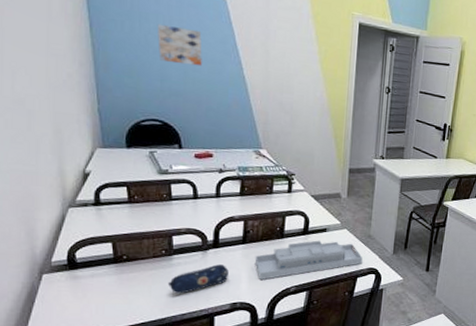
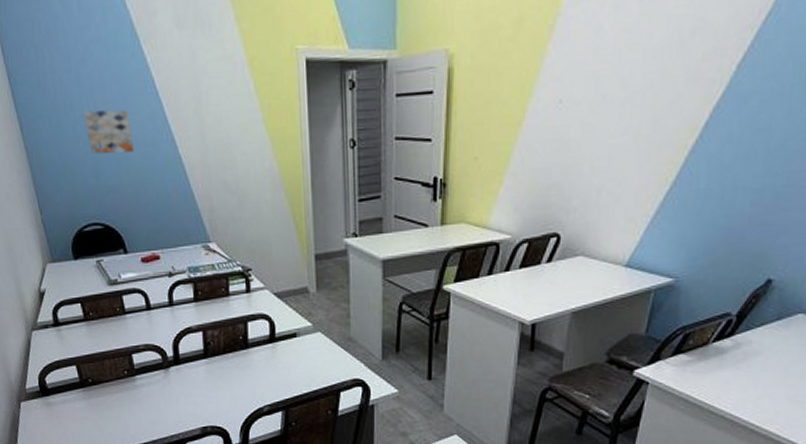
pencil case: present [167,264,229,294] -> none [134,383,195,418]
desk organizer: present [254,240,363,281] -> none [219,348,344,400]

